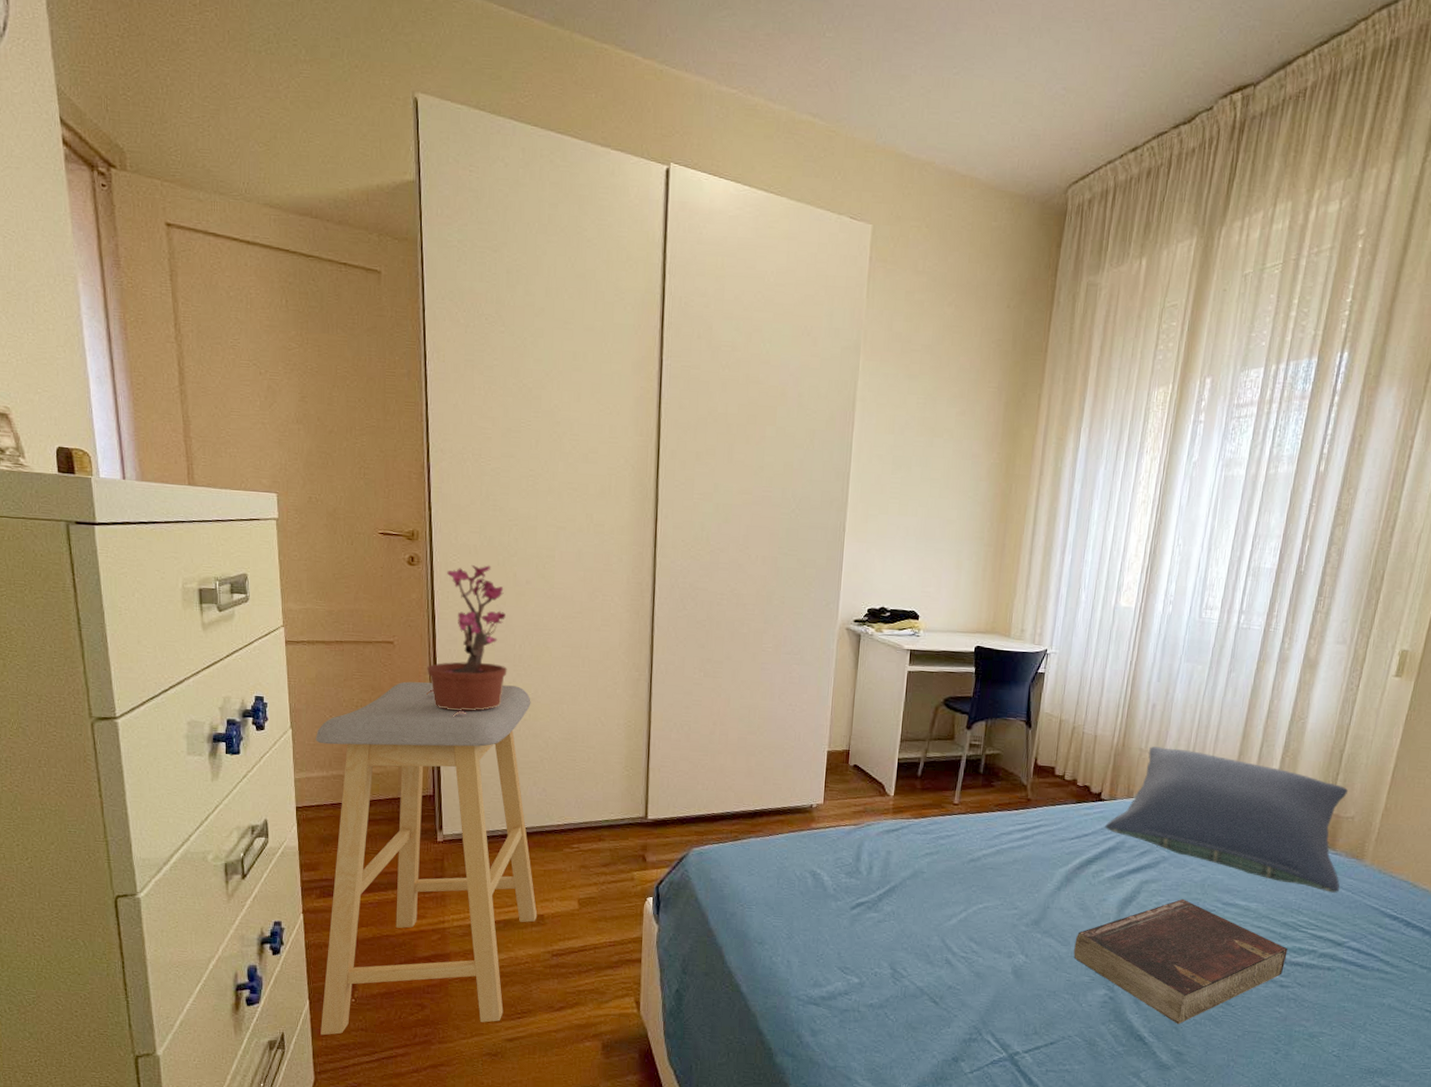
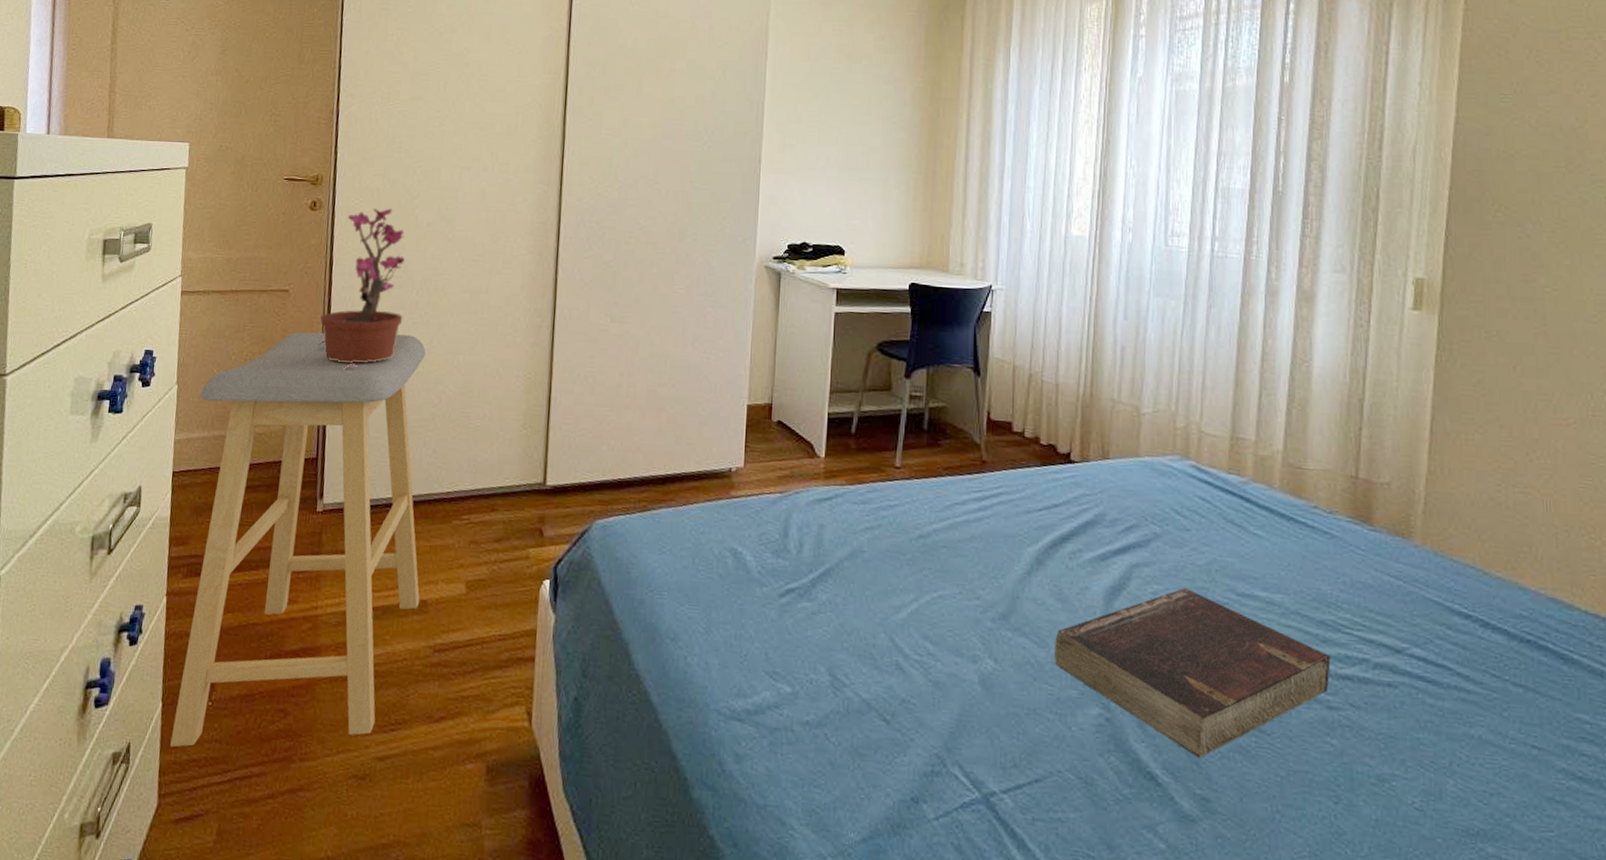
pillow: present [1105,746,1348,894] -> none [1079,396,1387,583]

